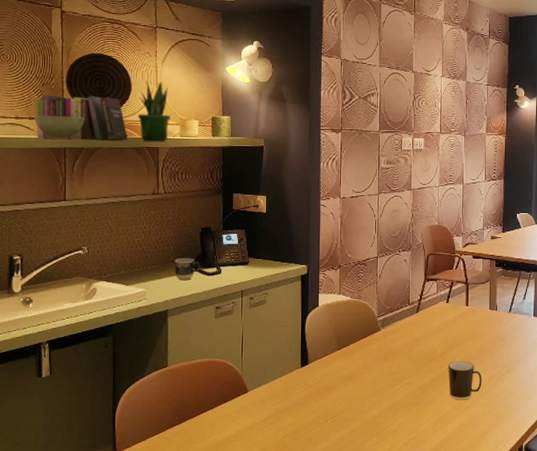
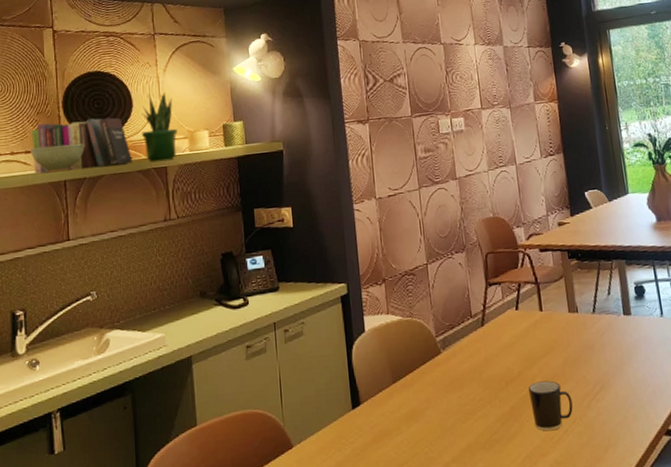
cup: present [174,258,200,281] -> none [194,290,224,319]

